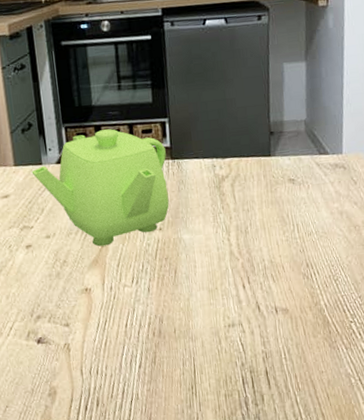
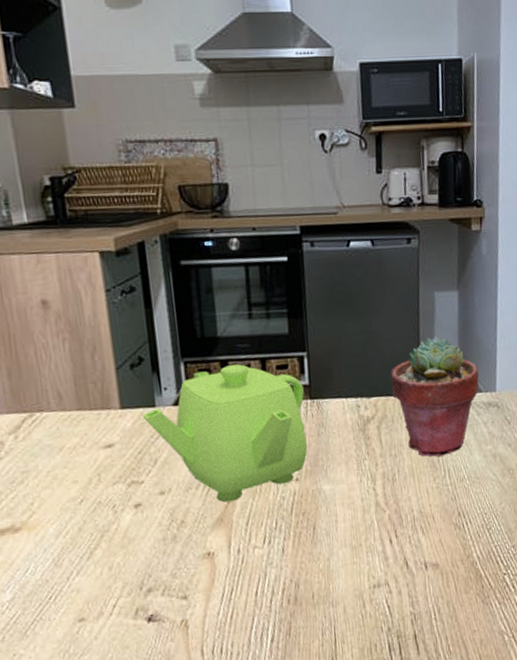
potted succulent: none [242,104,326,213] -> present [390,336,479,457]

